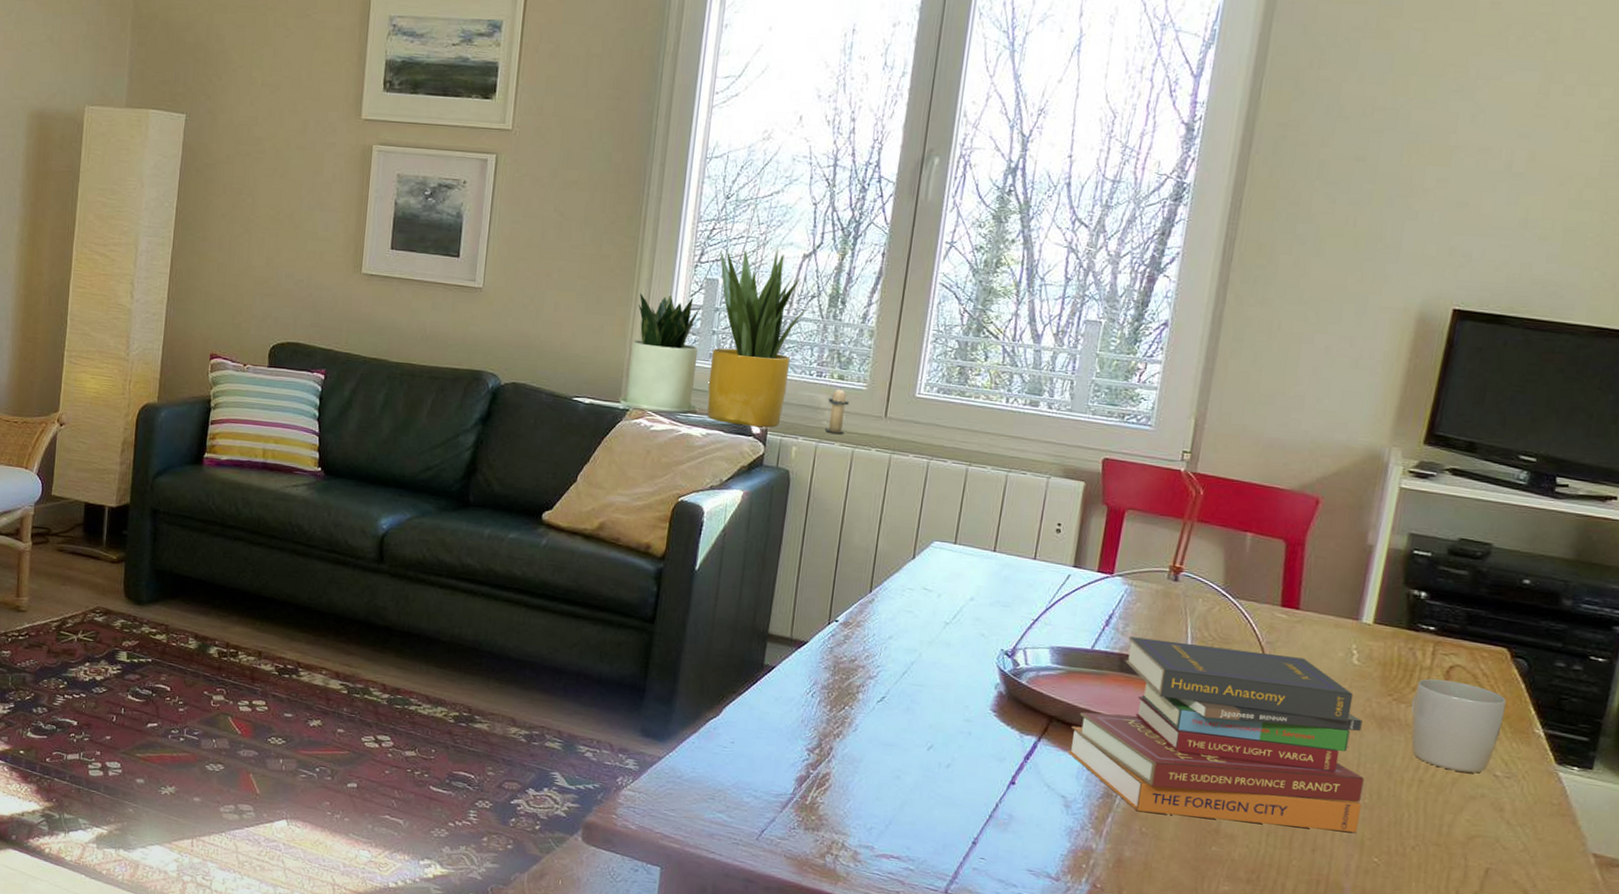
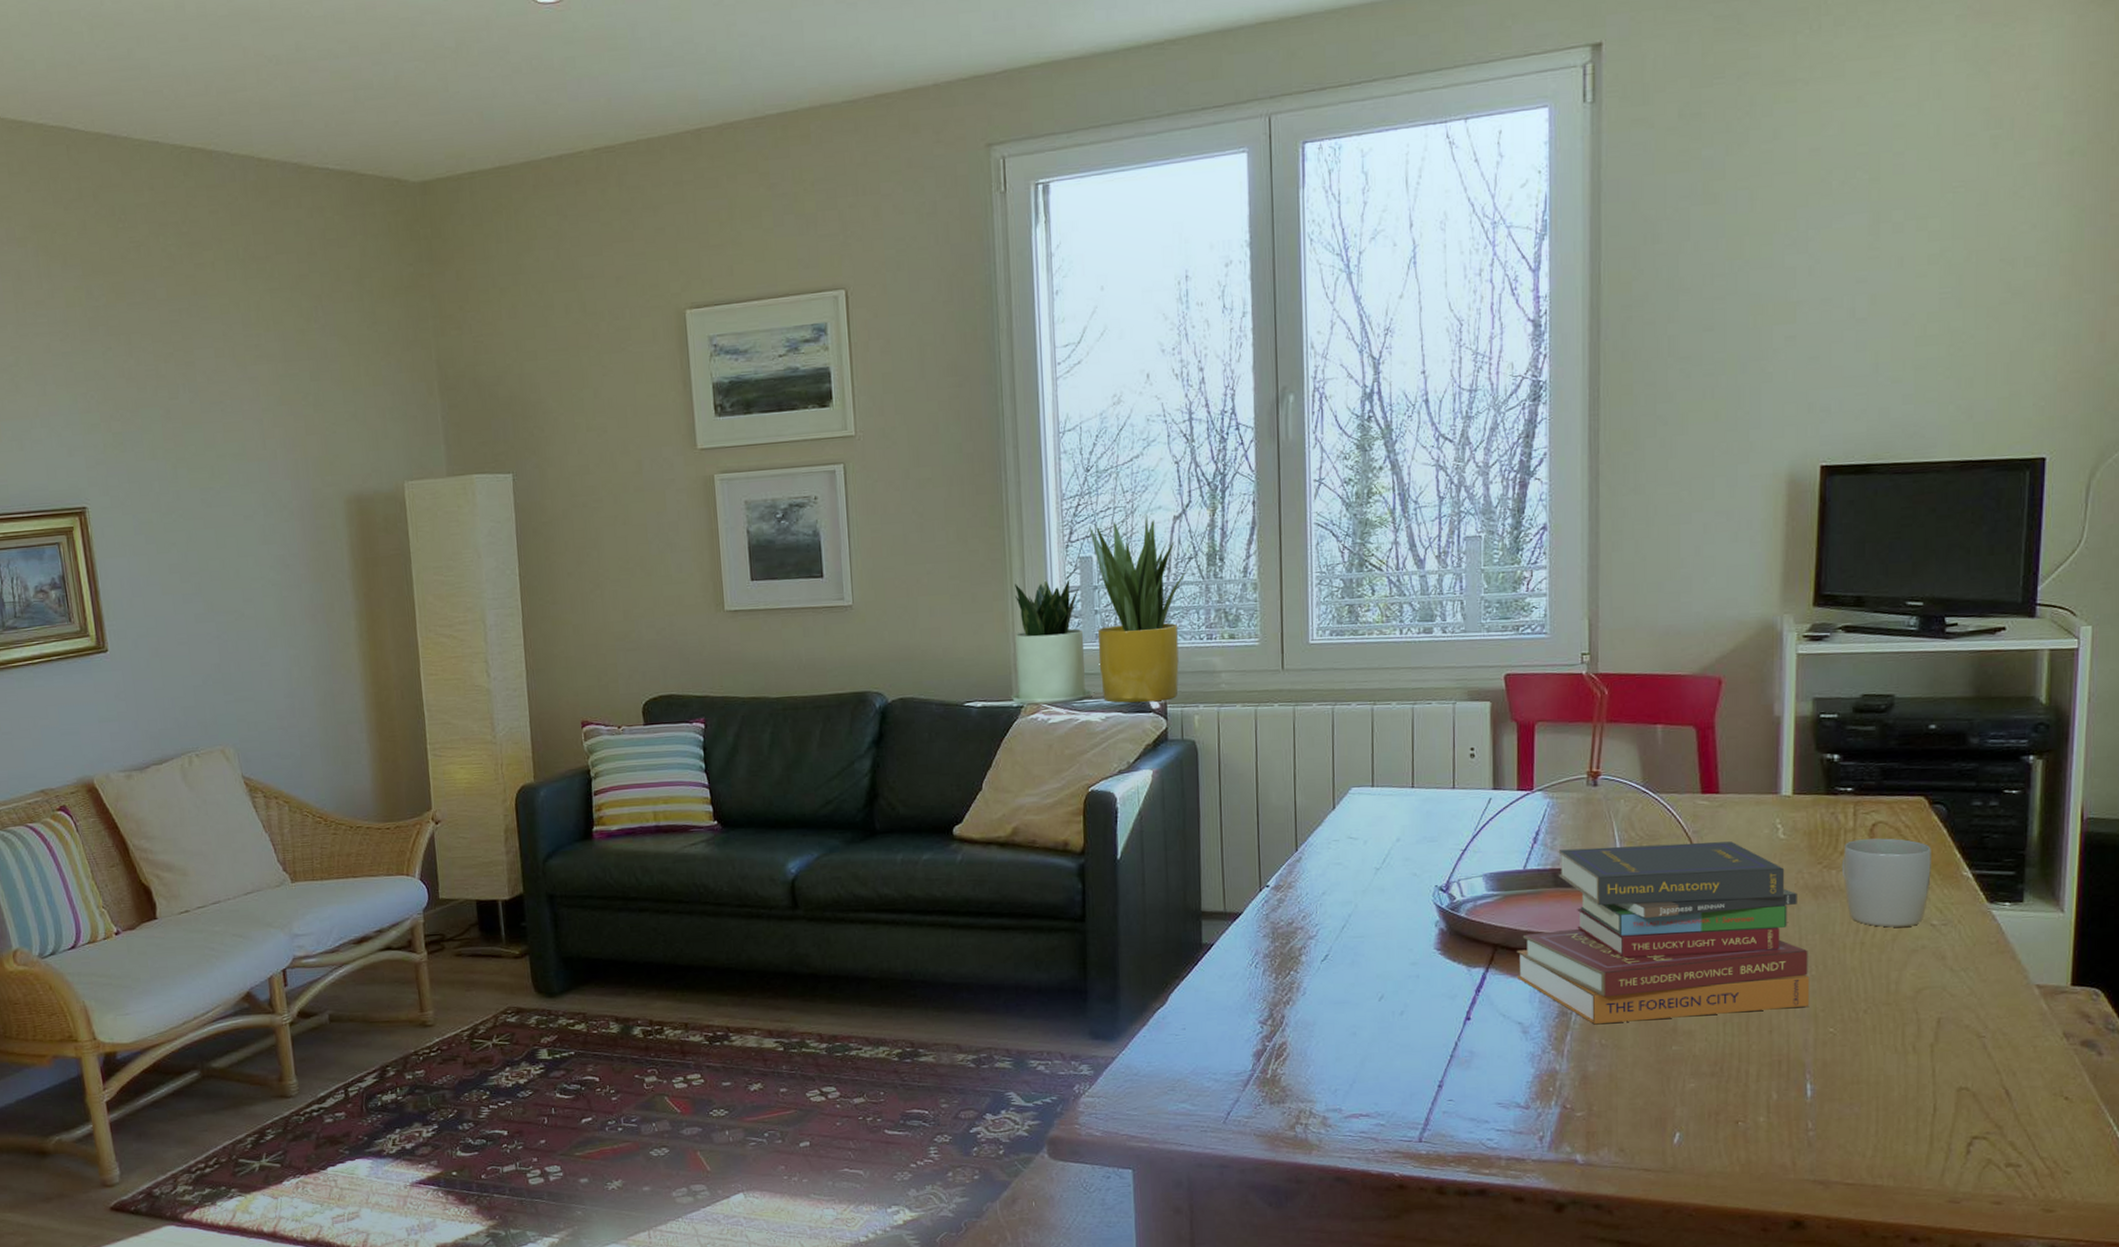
candle: present [824,387,850,435] -> none [1222,647,1244,697]

